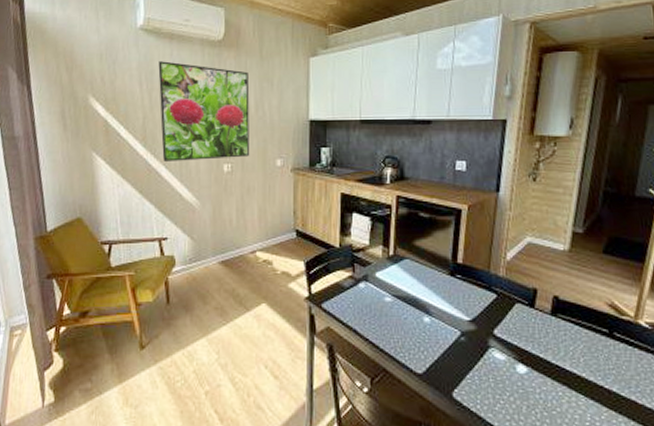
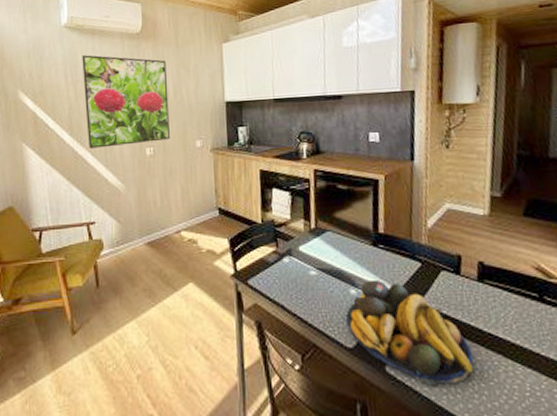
fruit bowl: none [418,308,539,413] -> present [346,279,474,386]

